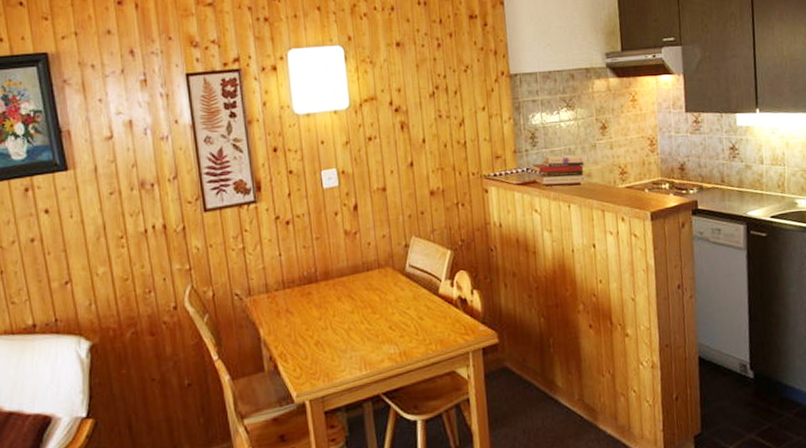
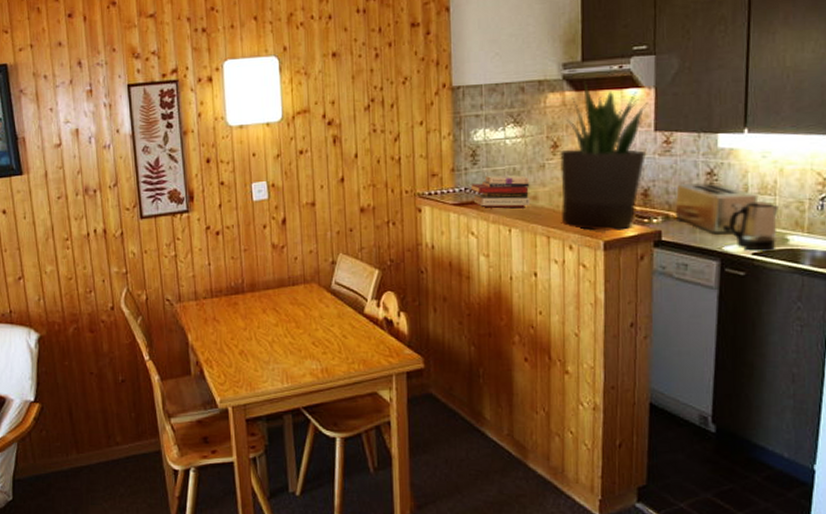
planter: none [608,68,680,203] -> present [560,81,648,231]
toaster: none [706,156,771,202] -> present [675,183,757,235]
kettle: none [750,171,789,214] -> present [728,201,780,251]

